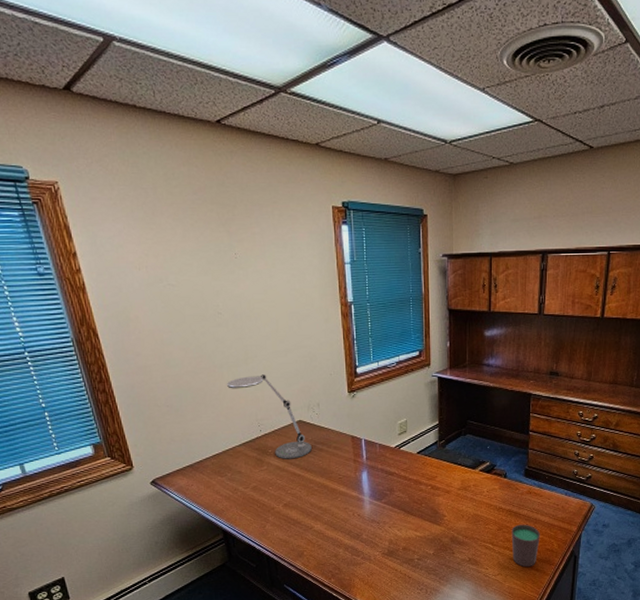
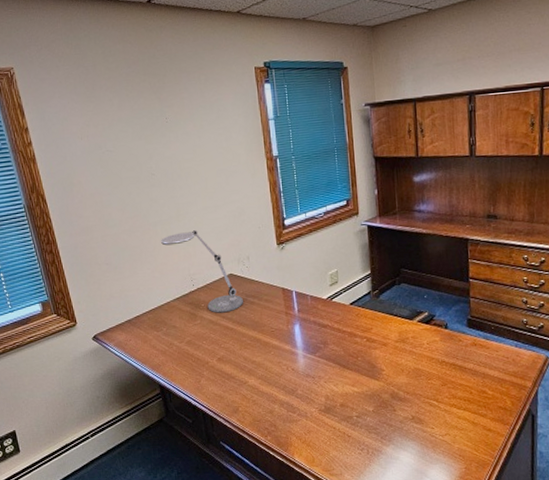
cup: present [511,524,540,568] -> none [457,379,491,427]

